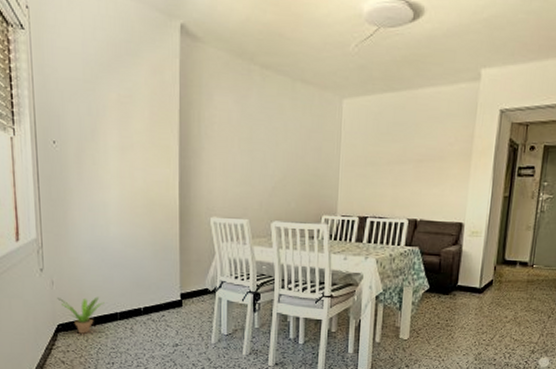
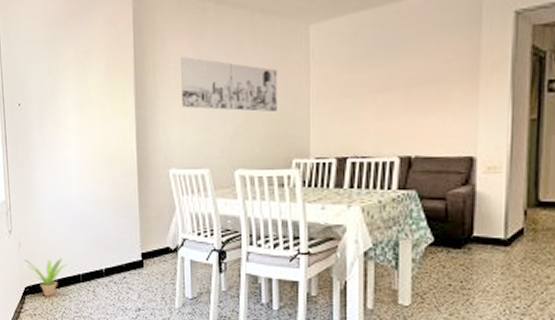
wall art: none [224,113,314,172] -> present [181,56,278,112]

